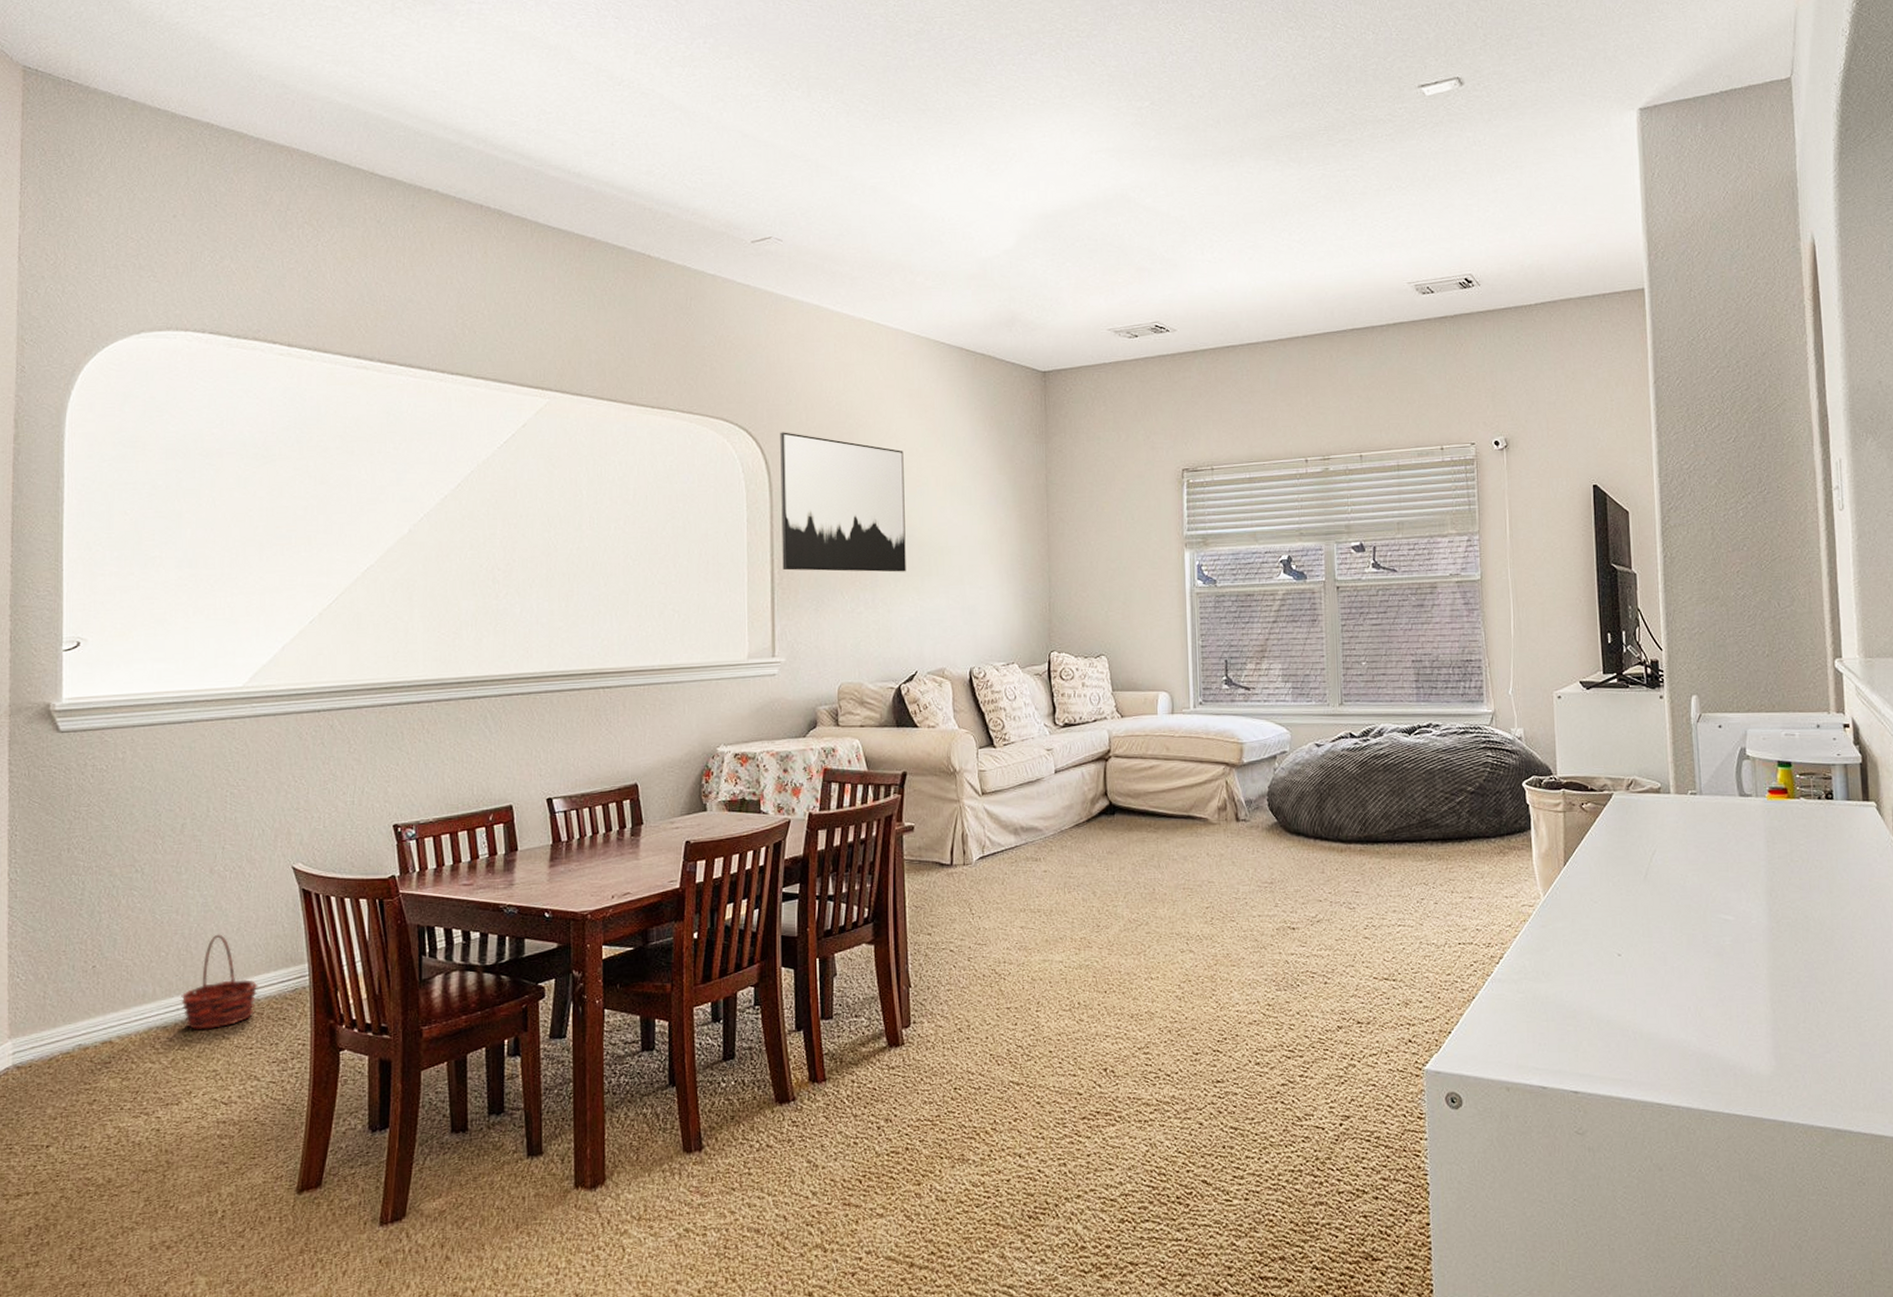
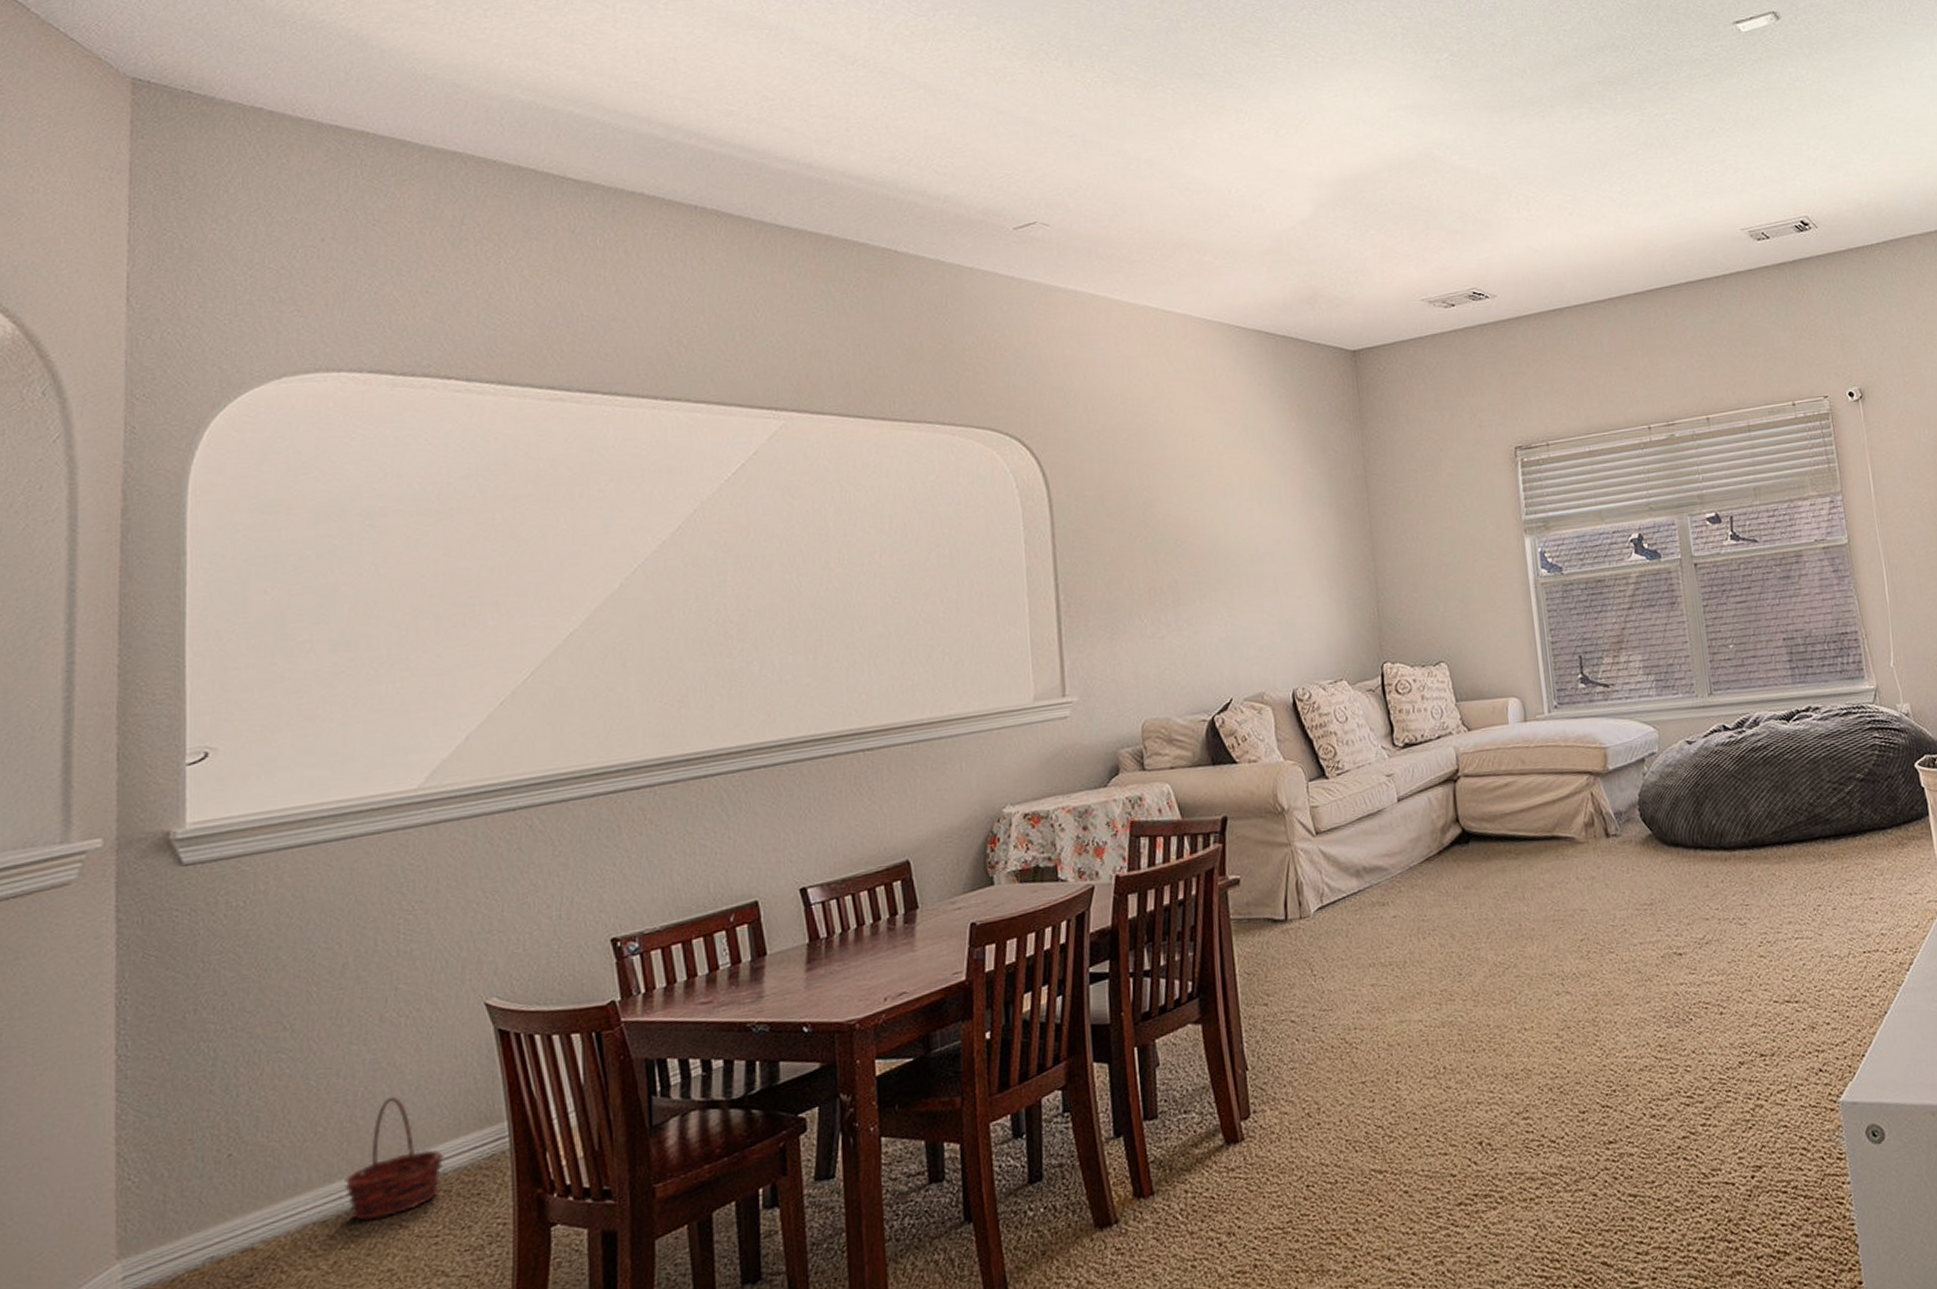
wall art: present [780,432,906,572] -> none [1058,438,1213,596]

